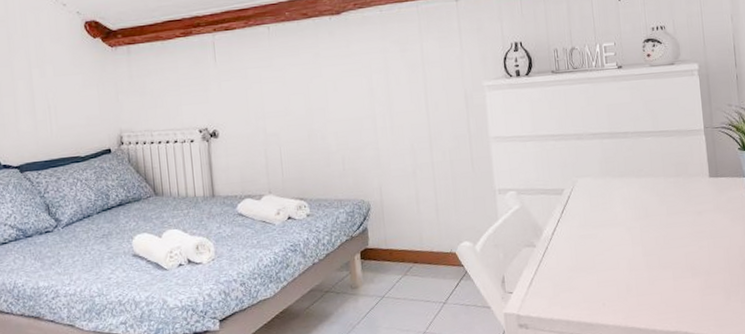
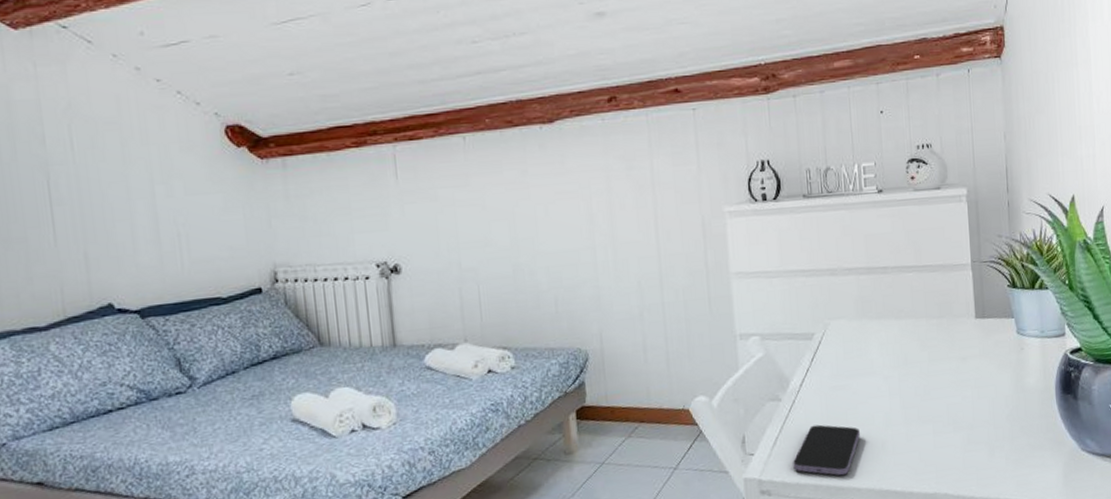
smartphone: none [547,268,606,314] -> present [793,424,860,476]

